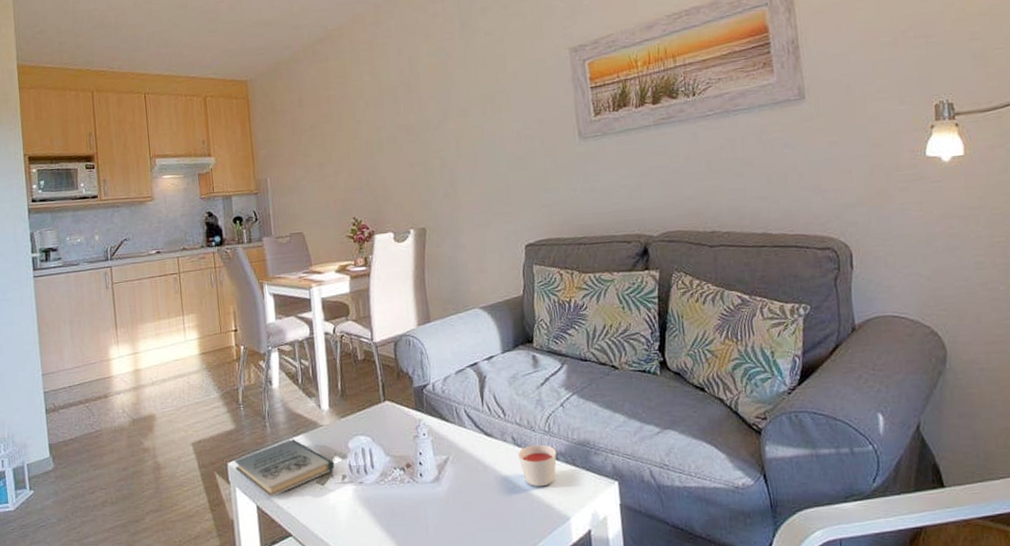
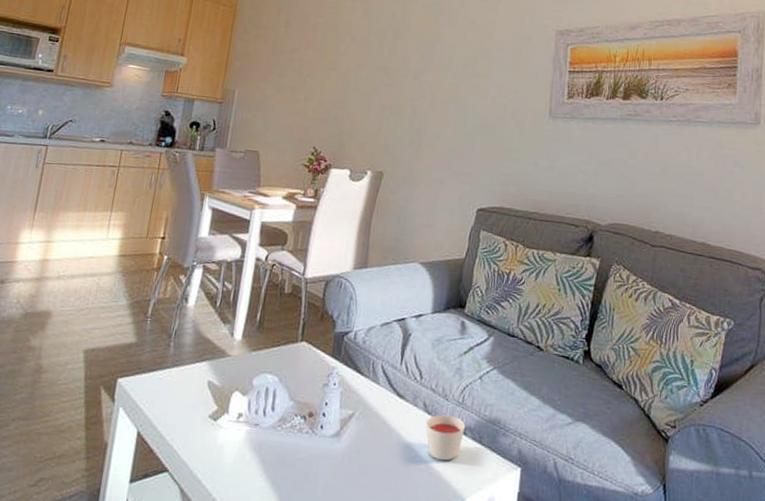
book: present [234,439,335,498] -> none [125,364,233,425]

